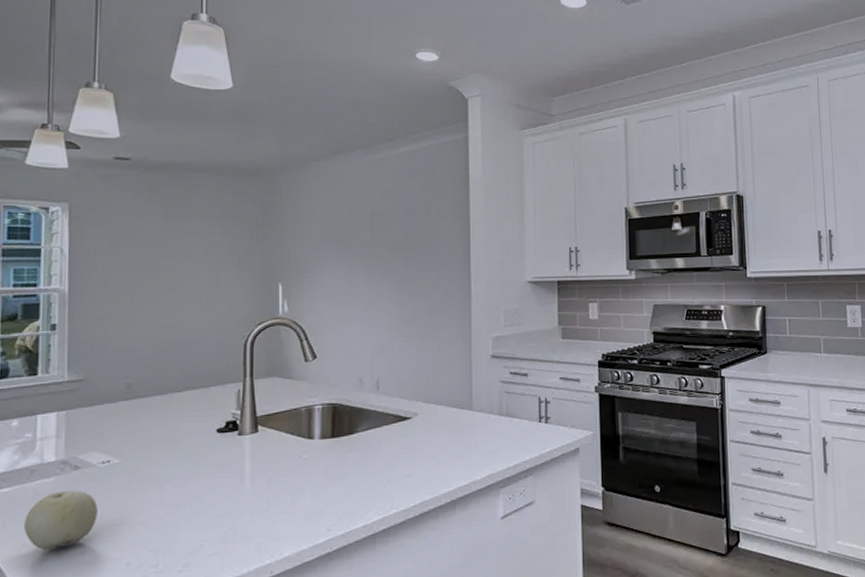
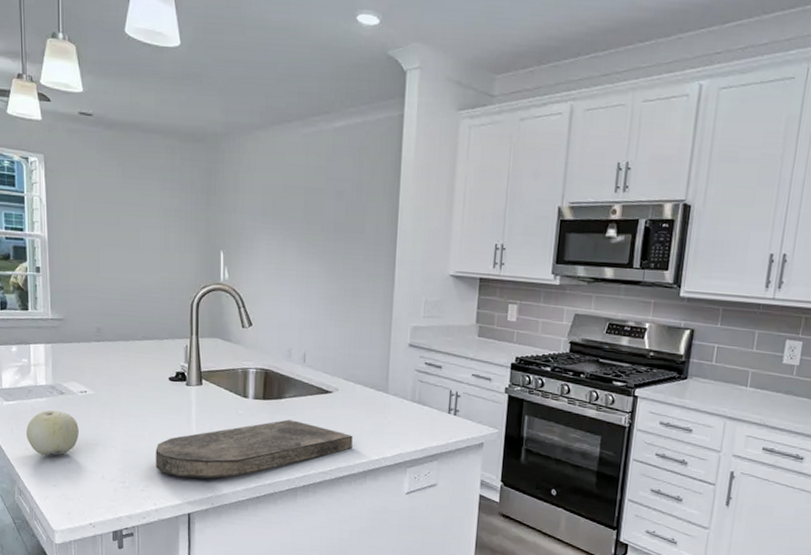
cutting board: none [198,455,437,546] -> present [155,419,353,479]

